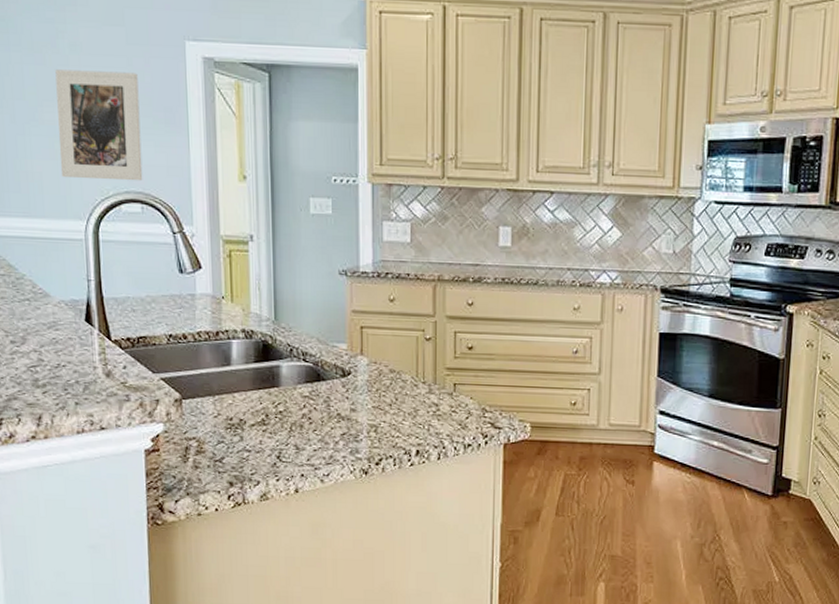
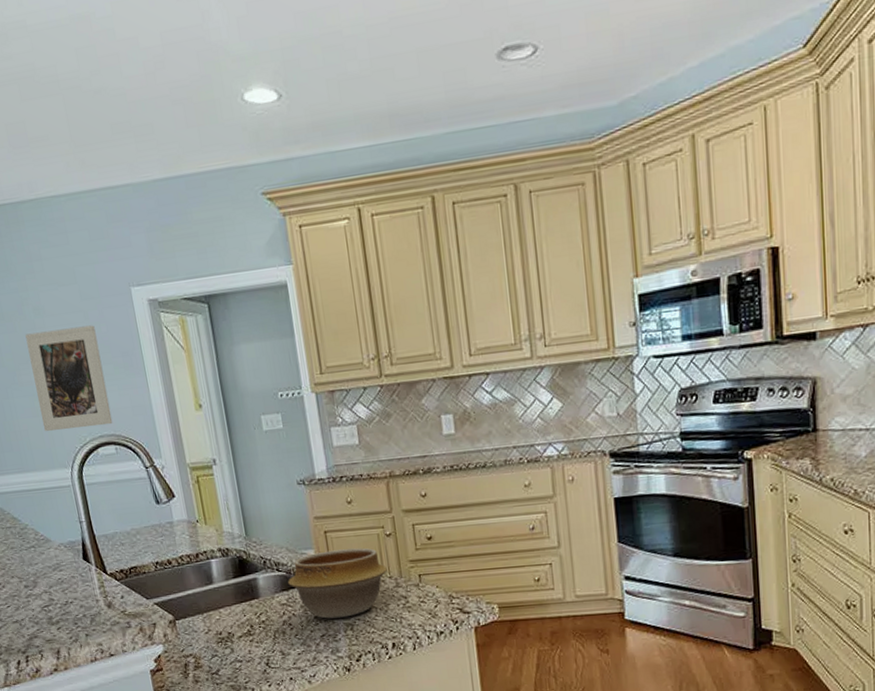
bowl: none [314,347,422,418] -> present [288,548,387,619]

